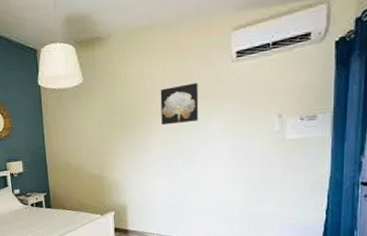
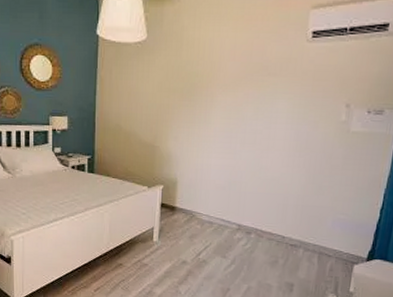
wall art: present [160,83,199,125] -> none [226,58,269,99]

